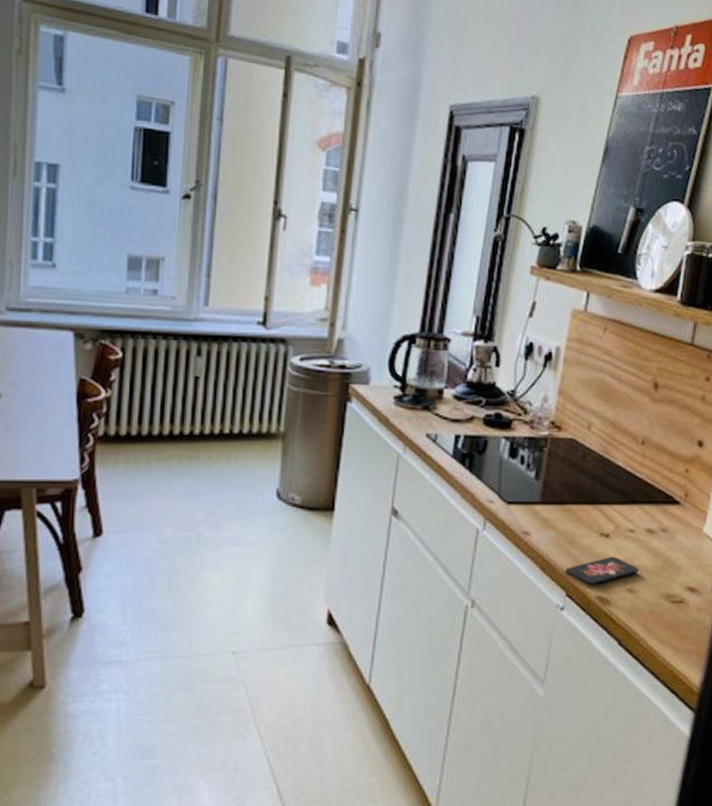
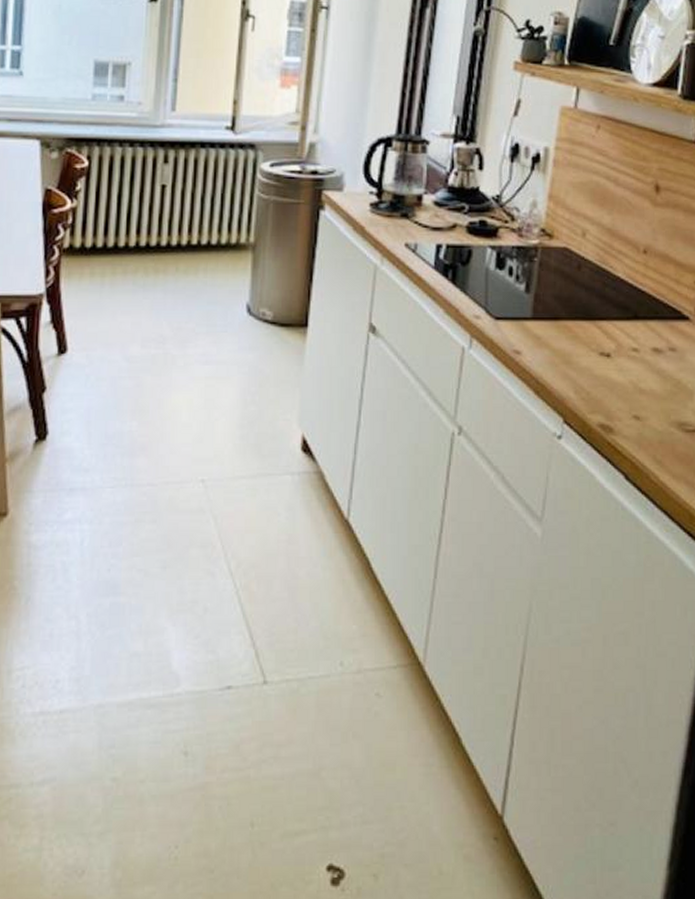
smartphone: present [564,556,639,586] -> none [561,378,646,412]

